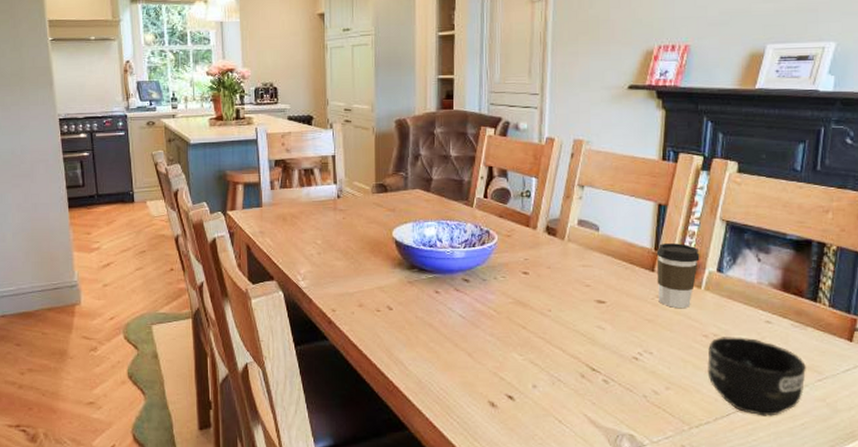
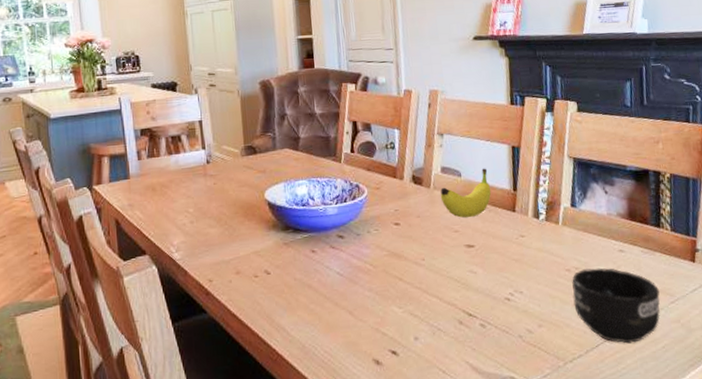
fruit: none [574,224,630,273] -> present [440,168,492,218]
coffee cup: present [656,243,700,308] -> none [515,182,555,246]

